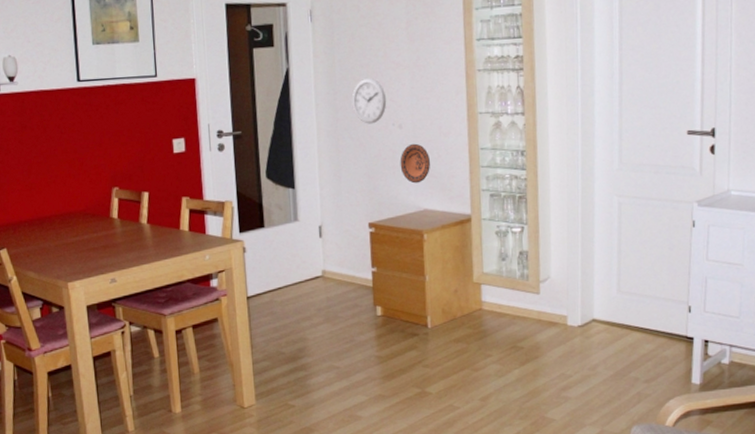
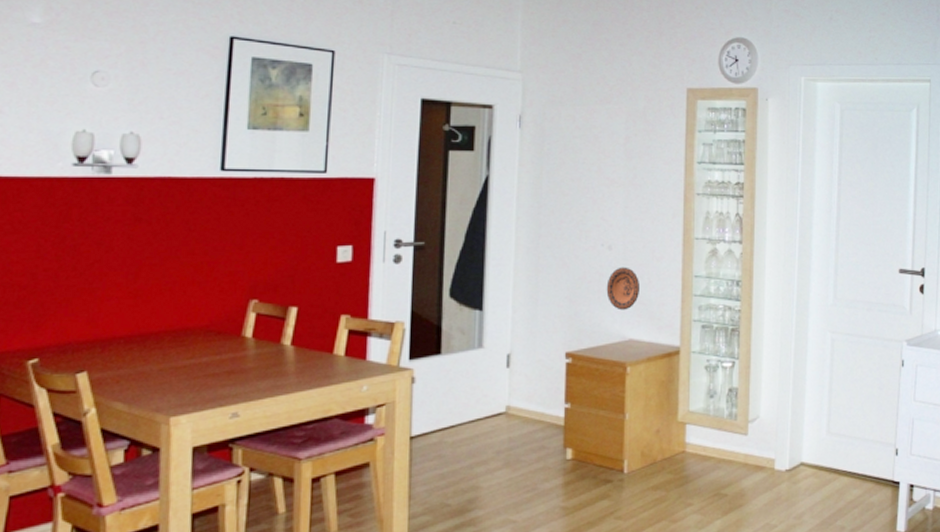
wall clock: present [352,78,387,124] -> none [558,194,597,243]

